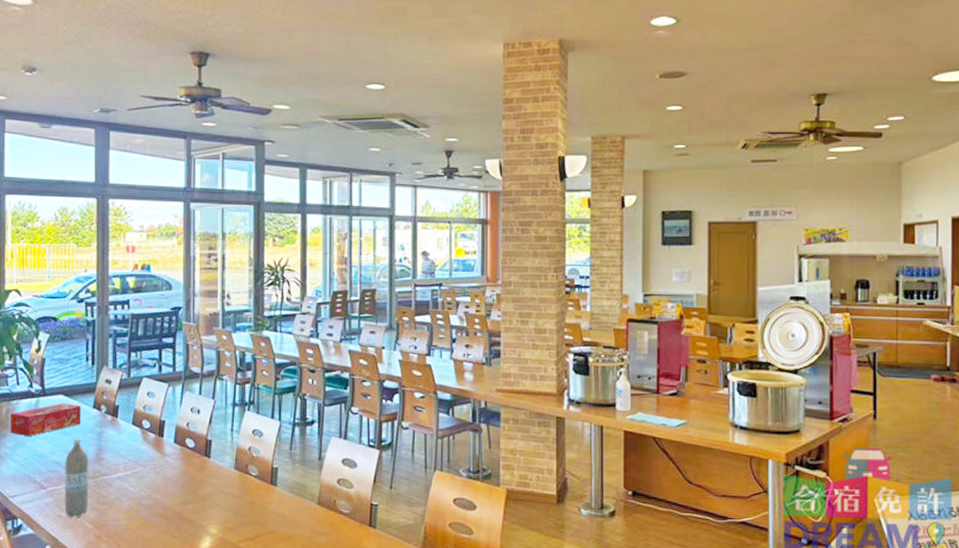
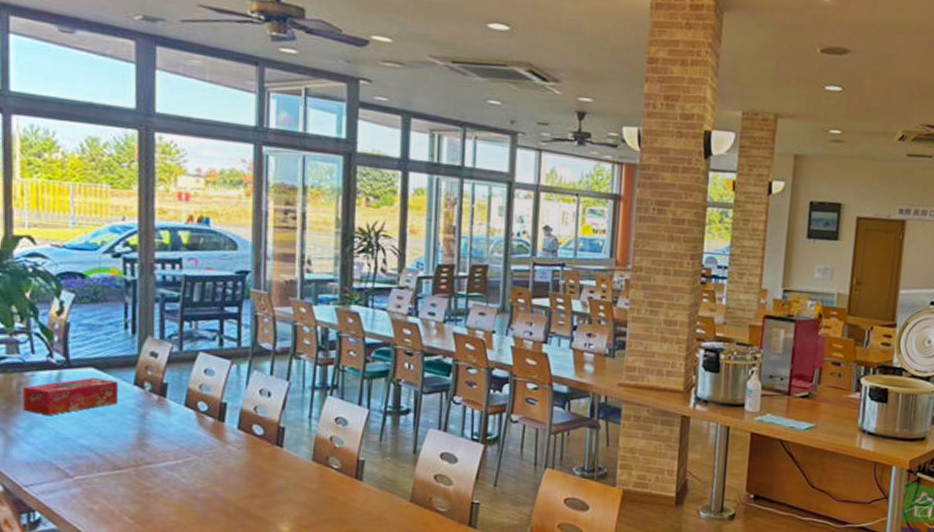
water bottle: present [64,438,89,518] -> none [96,420,129,512]

